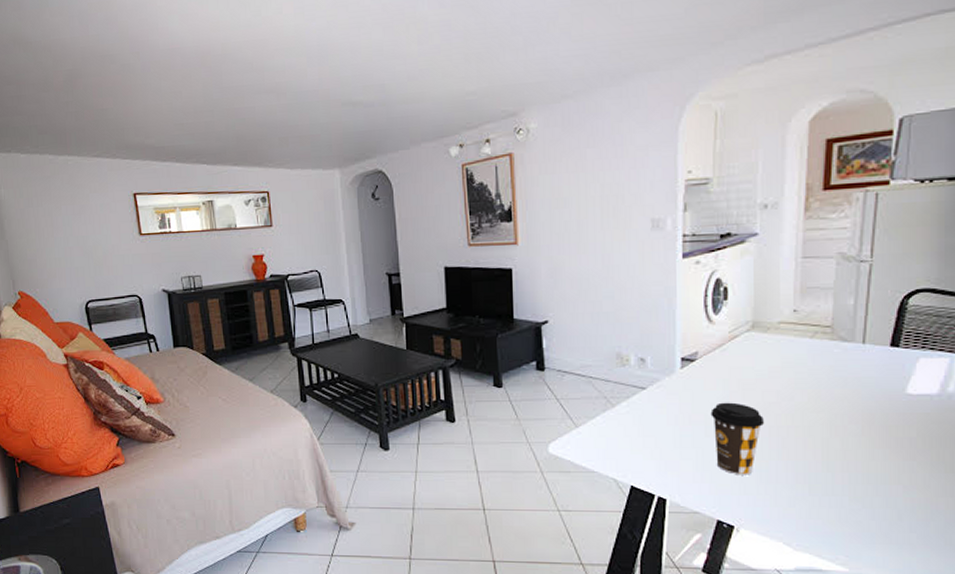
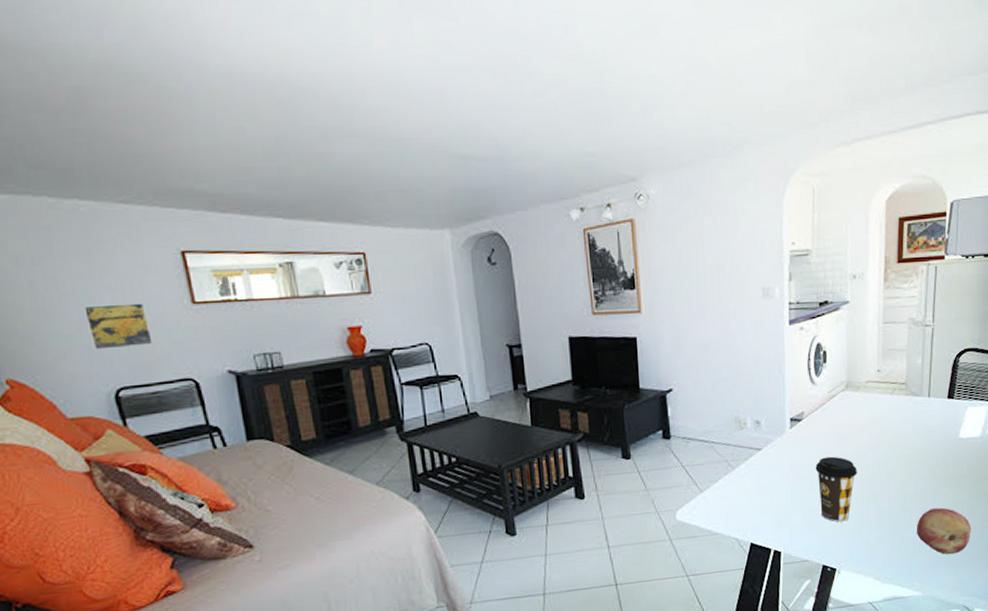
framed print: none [67,234,112,271] -> present [82,303,153,350]
fruit: none [843,473,922,530] -> present [917,507,971,555]

